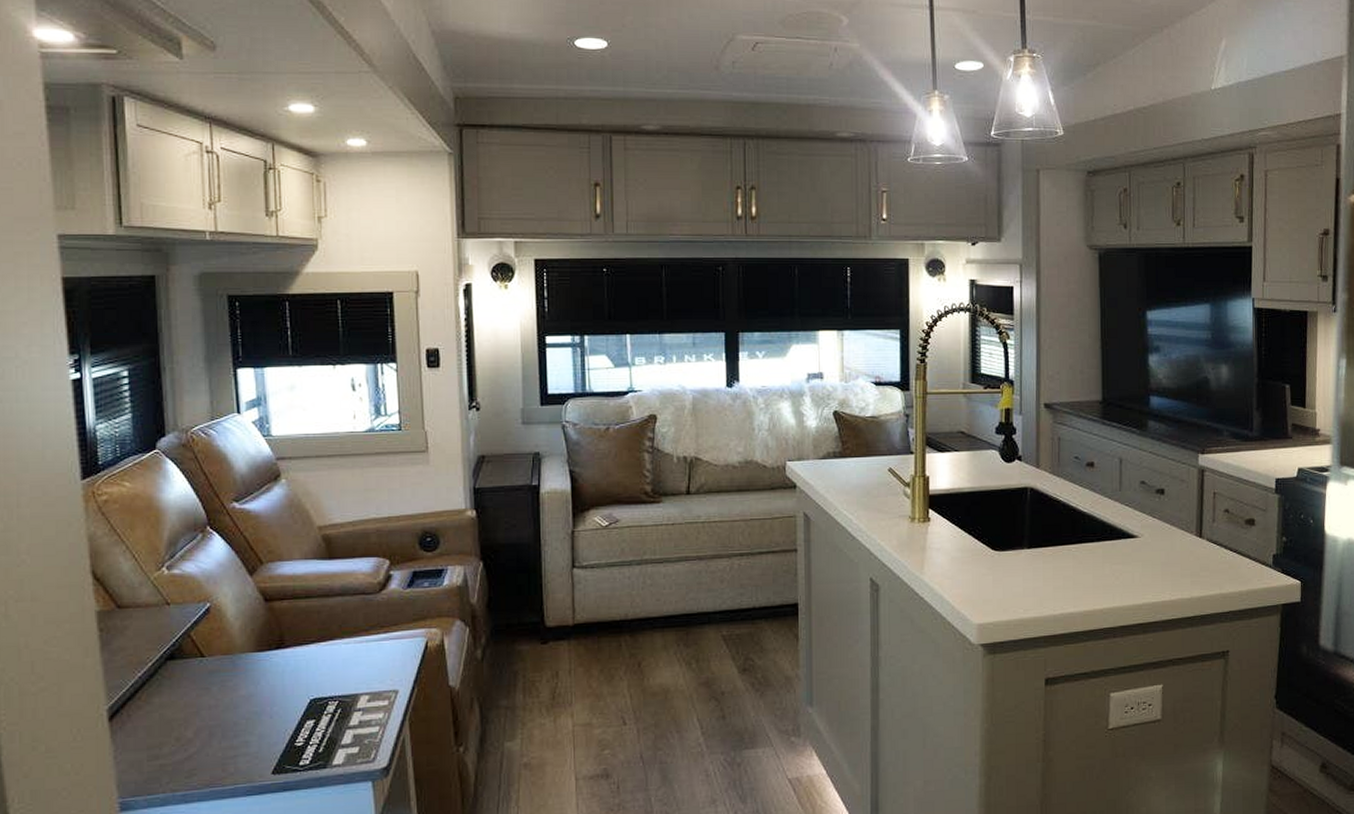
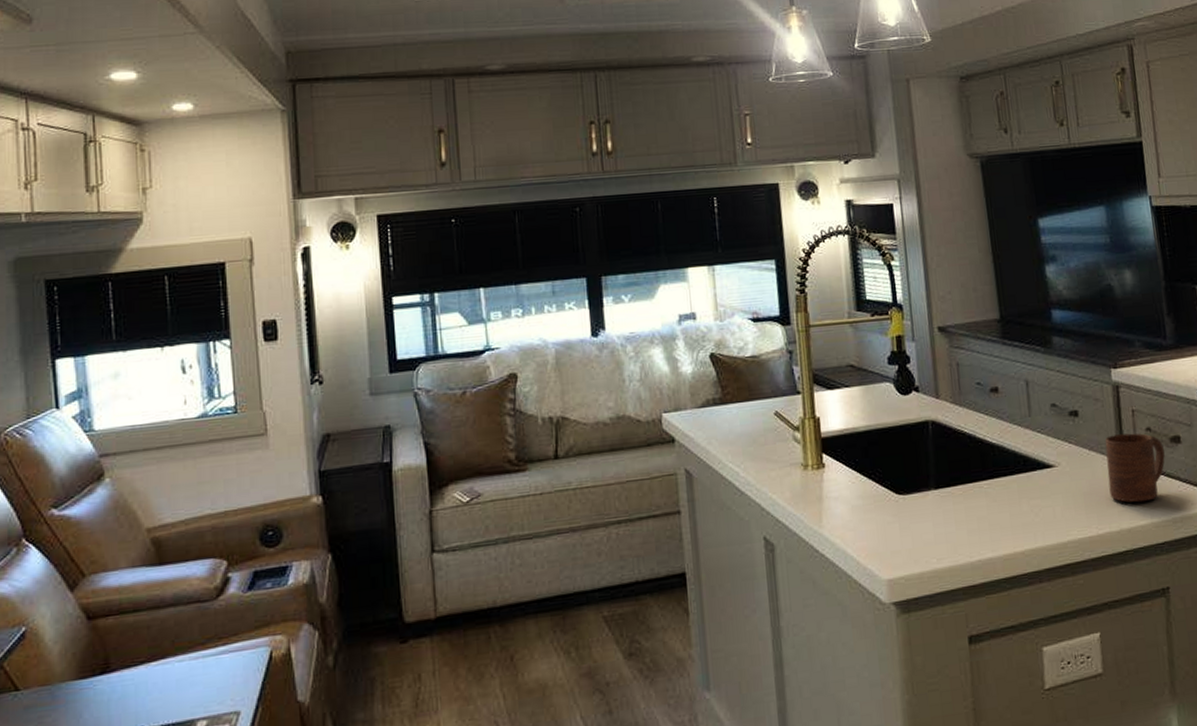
cup: none [1185,513,1239,575] -> present [1104,433,1165,503]

